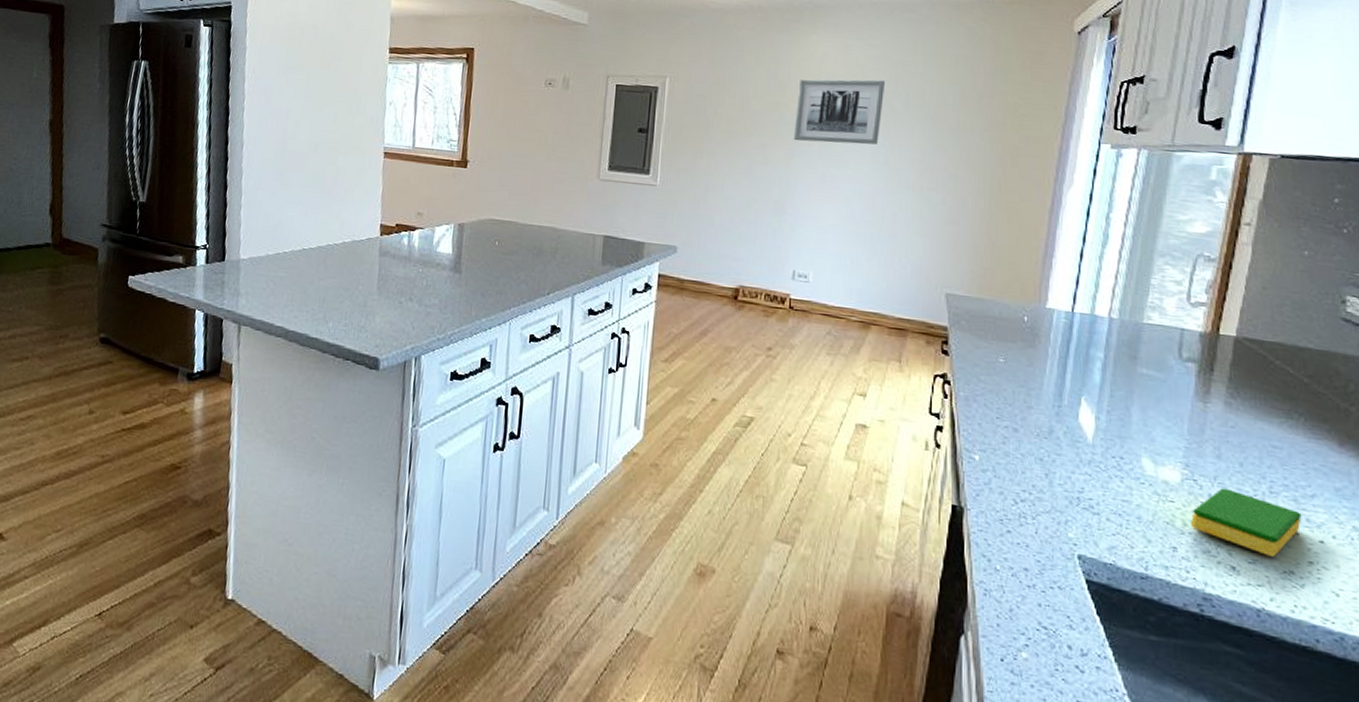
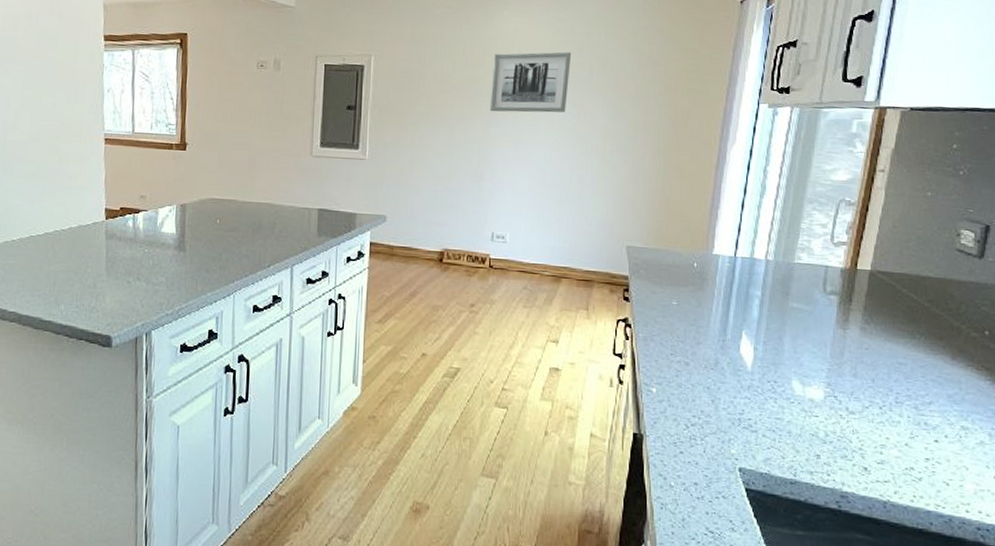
dish sponge: present [1190,488,1302,557] -> none [831,401,921,457]

